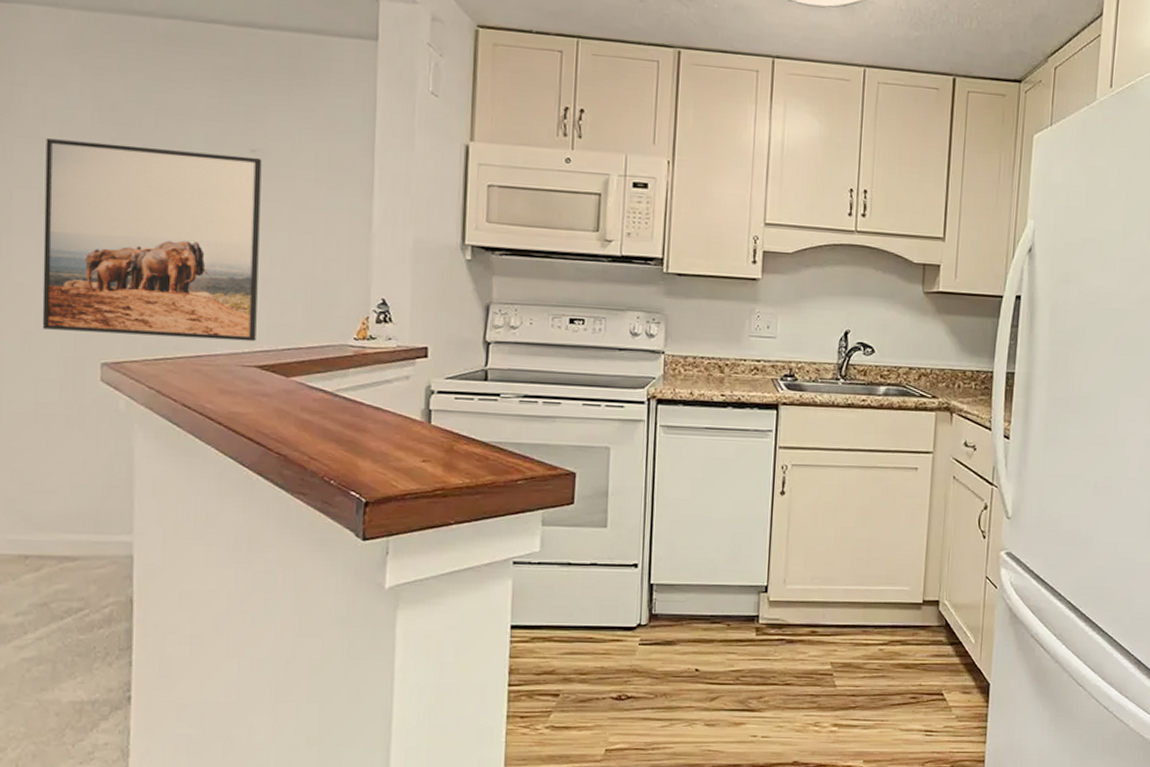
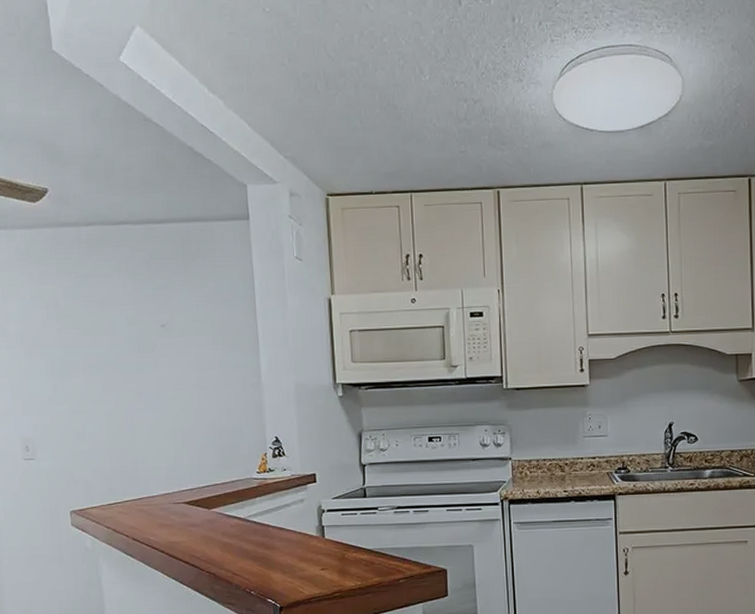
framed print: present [42,138,262,342] -> none [10,331,182,488]

